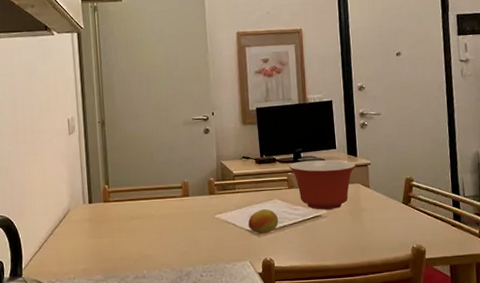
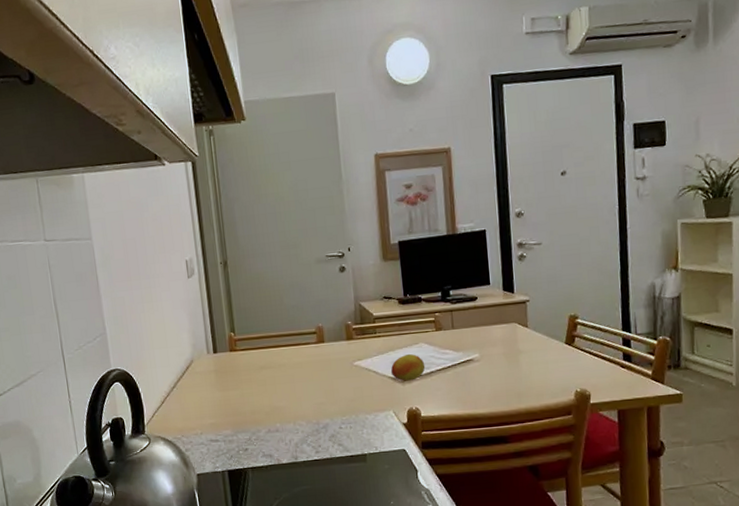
mixing bowl: present [288,159,357,210] -> none [436,297,513,353]

